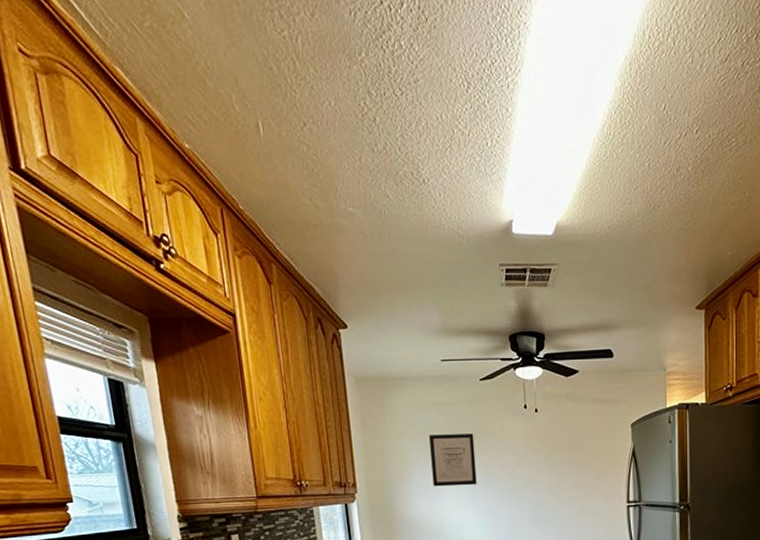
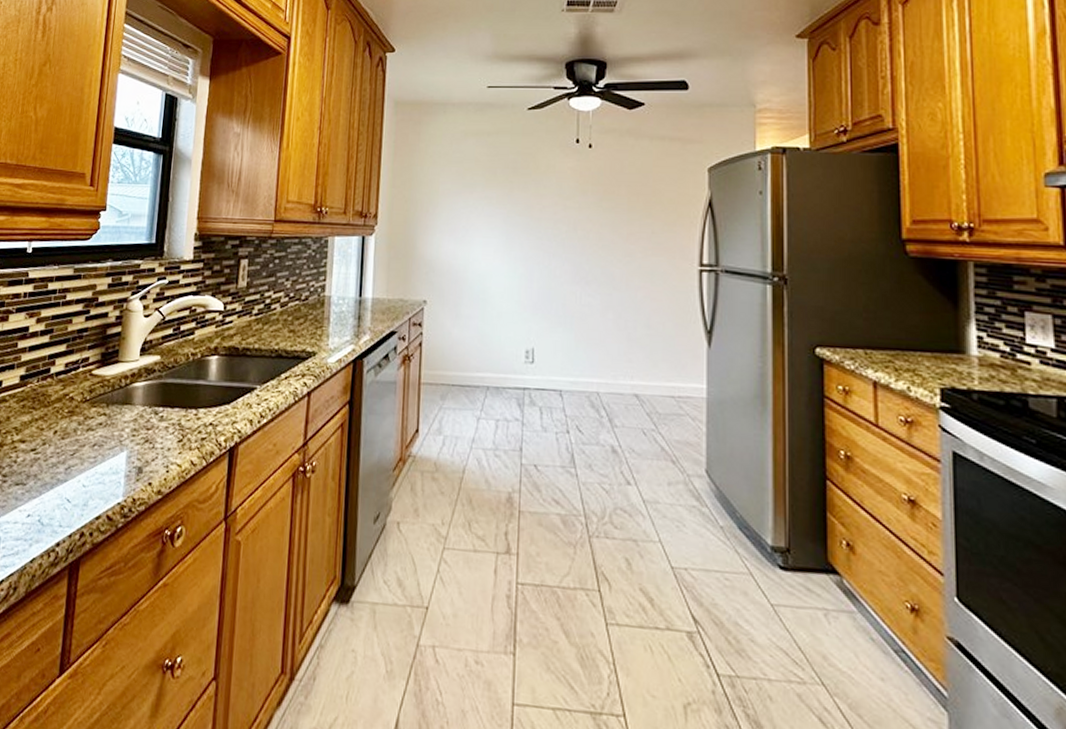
wall art: present [428,434,477,487] -> none [461,166,515,228]

